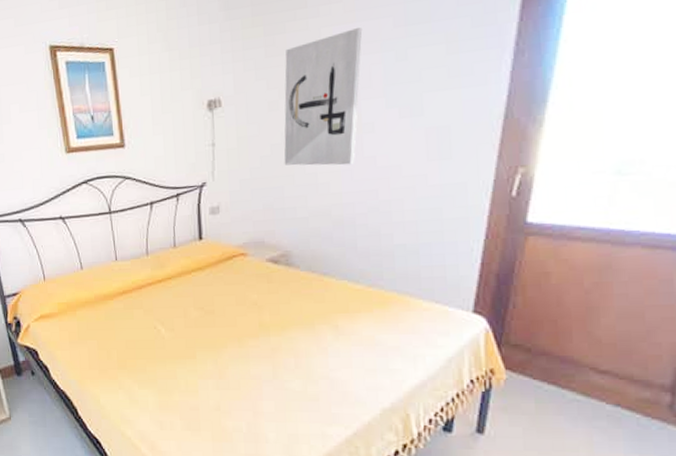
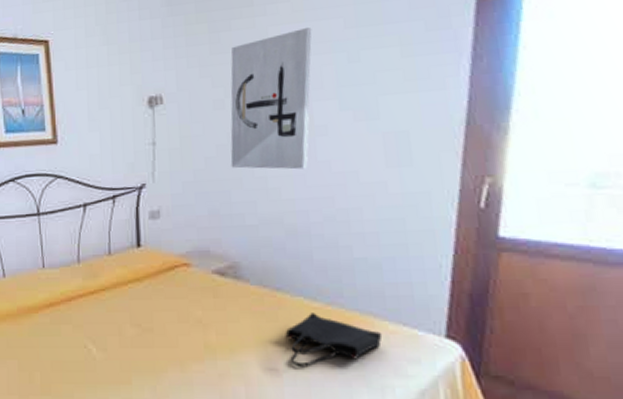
tote bag: none [330,294,417,341] -> present [285,313,383,368]

